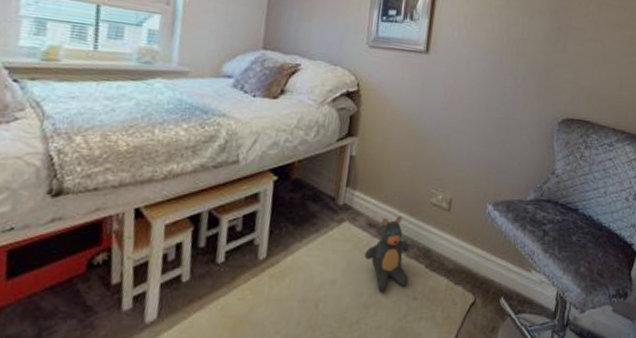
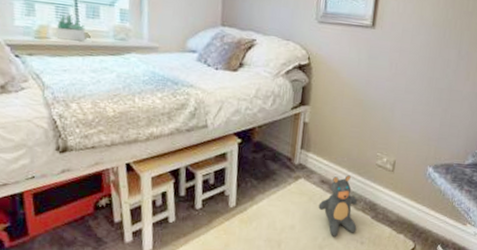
succulent plant: none [68,34,105,64] -> present [56,14,86,41]

